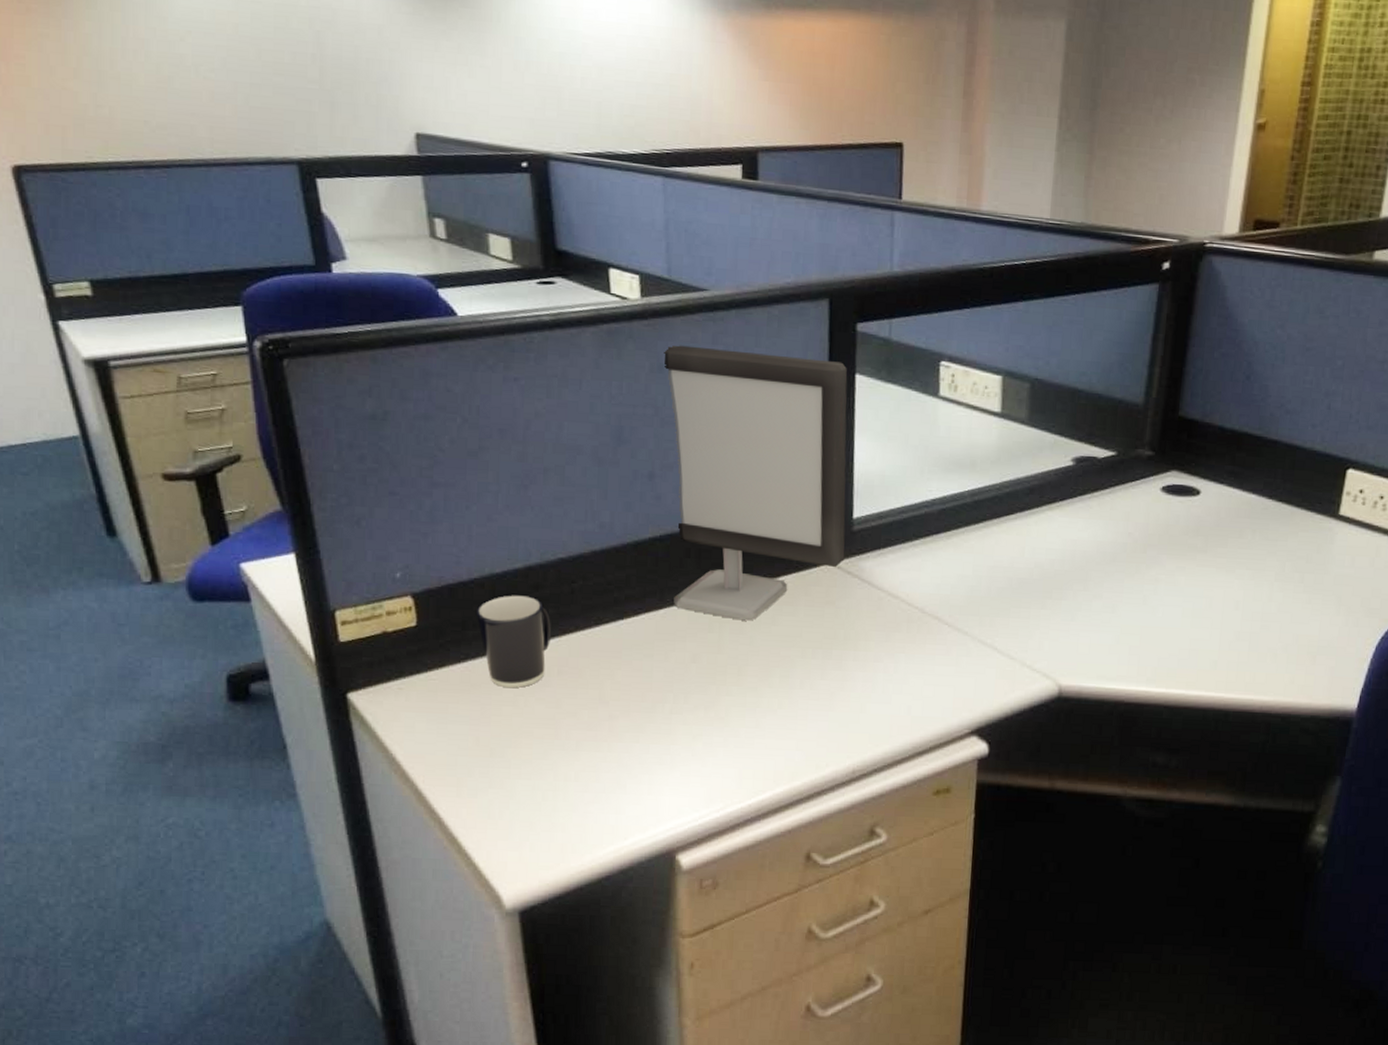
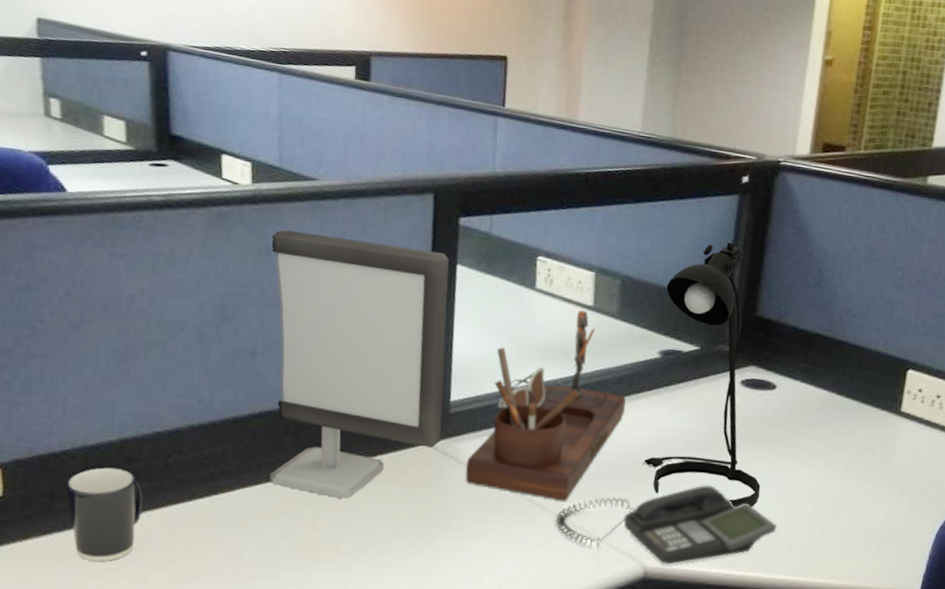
desk organizer: none [870,416,1037,619] -> present [465,309,626,501]
telephone: none [965,599,1201,682] -> present [555,485,777,564]
desk lamp: none [1056,336,1183,623] -> present [643,242,761,508]

